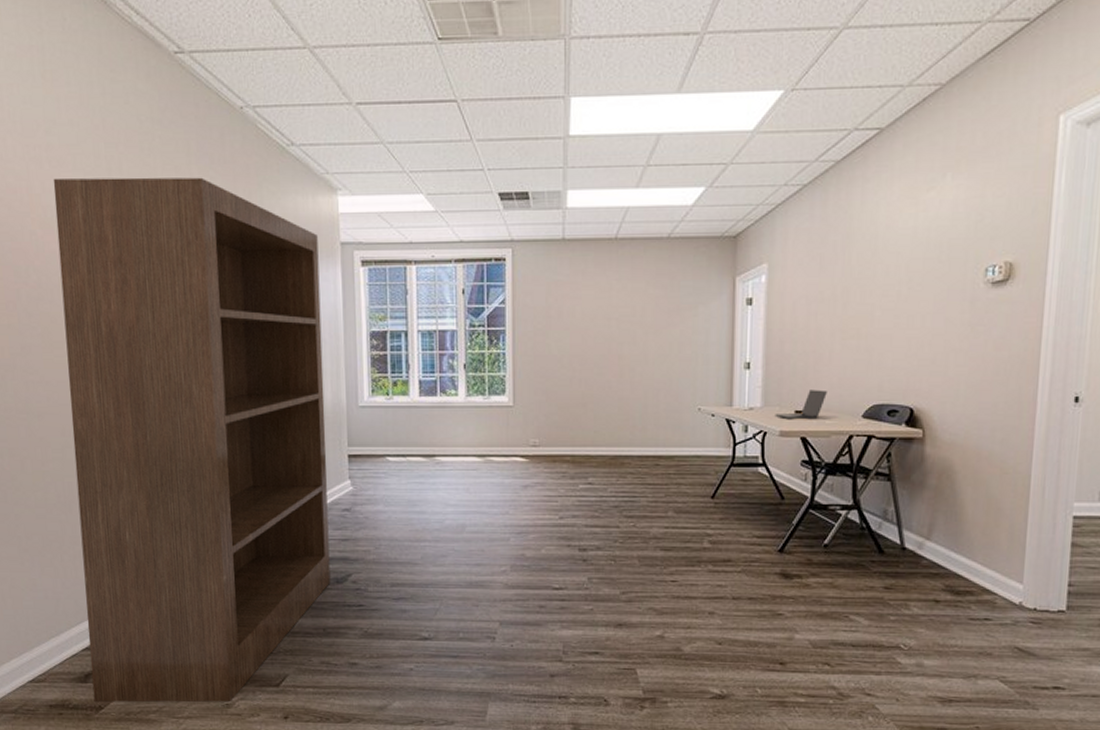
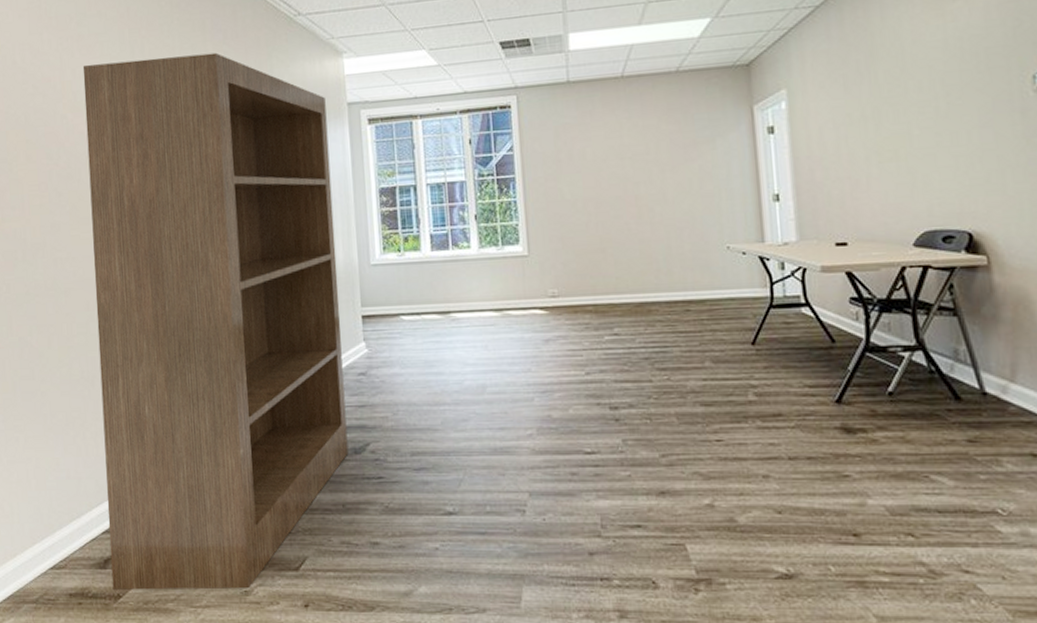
laptop: present [775,390,827,420] -> none [813,218,870,254]

